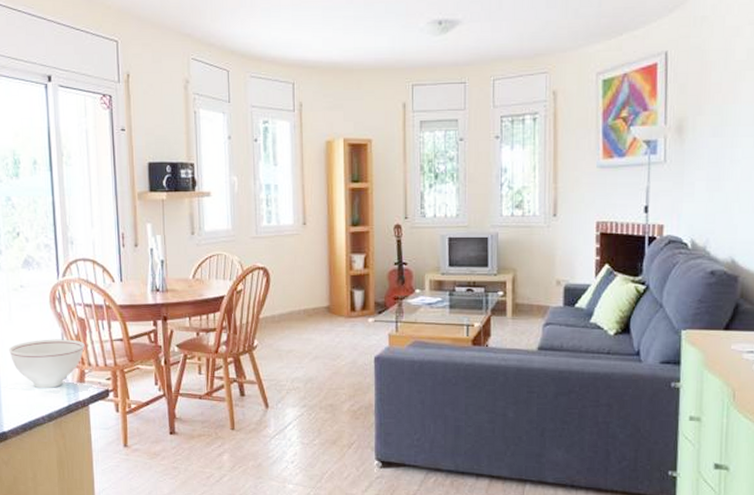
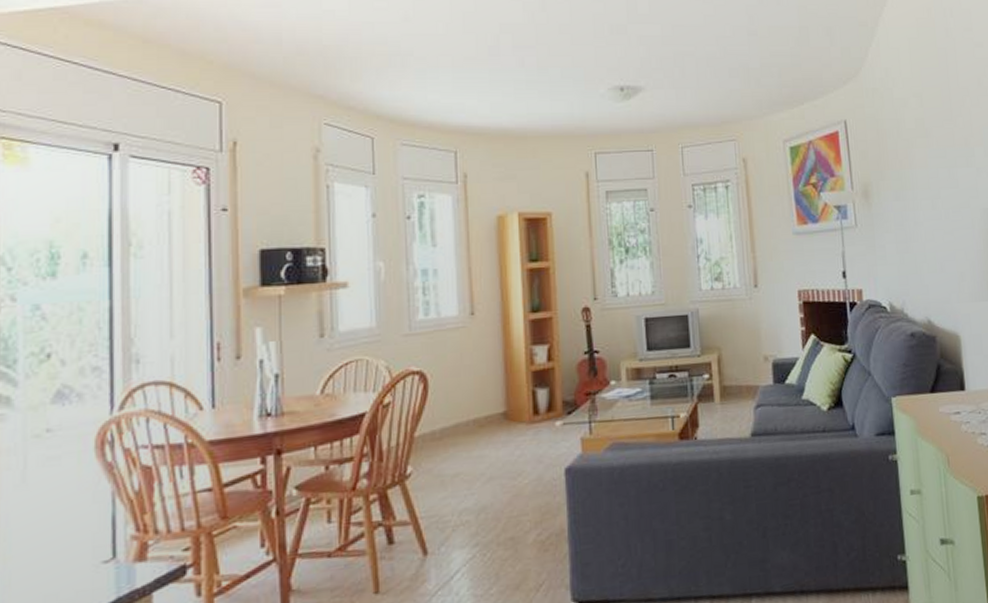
bowl: present [9,339,85,389] -> none [18,498,150,581]

